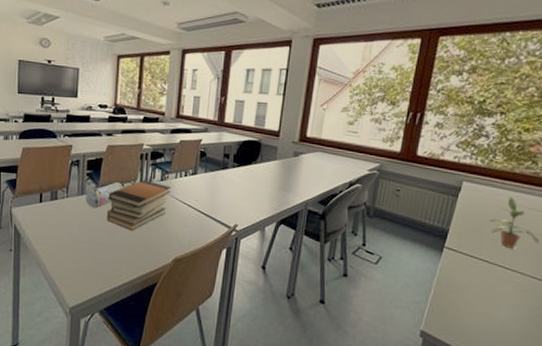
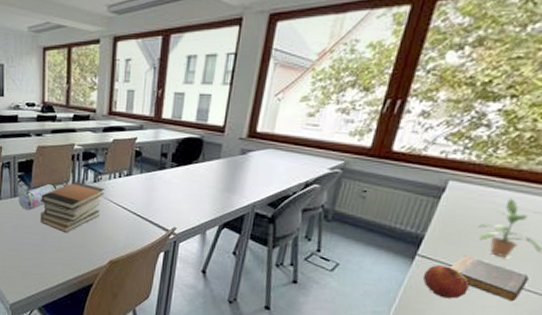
apple: none [451,256,488,288] -> present [422,265,470,299]
book: none [472,247,533,288] -> present [450,256,529,302]

